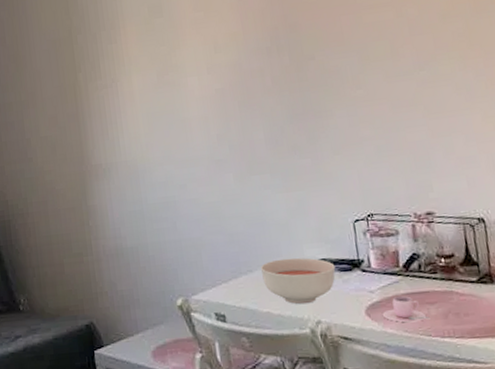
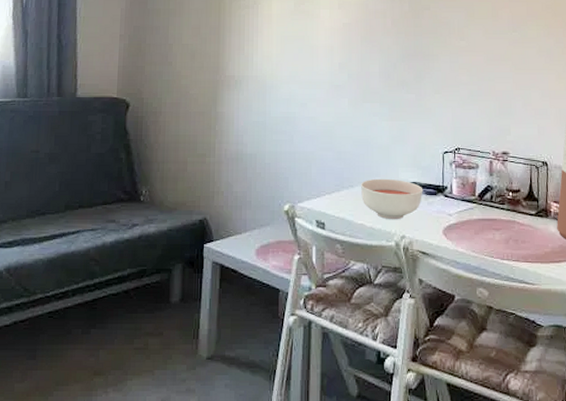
teacup: present [382,296,430,323] -> none [456,221,494,244]

